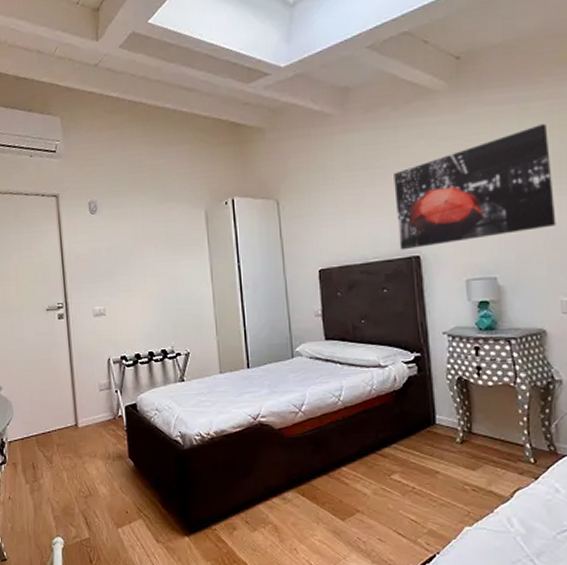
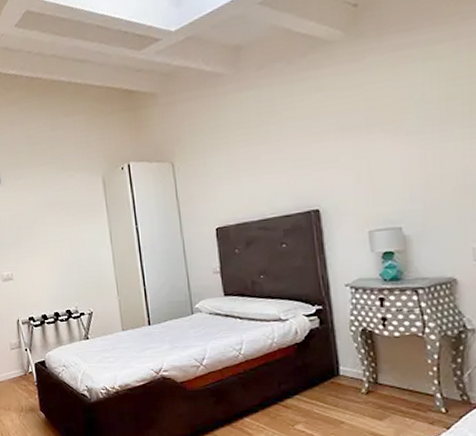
wall art: present [394,124,556,250] -> none [290,66,467,205]

